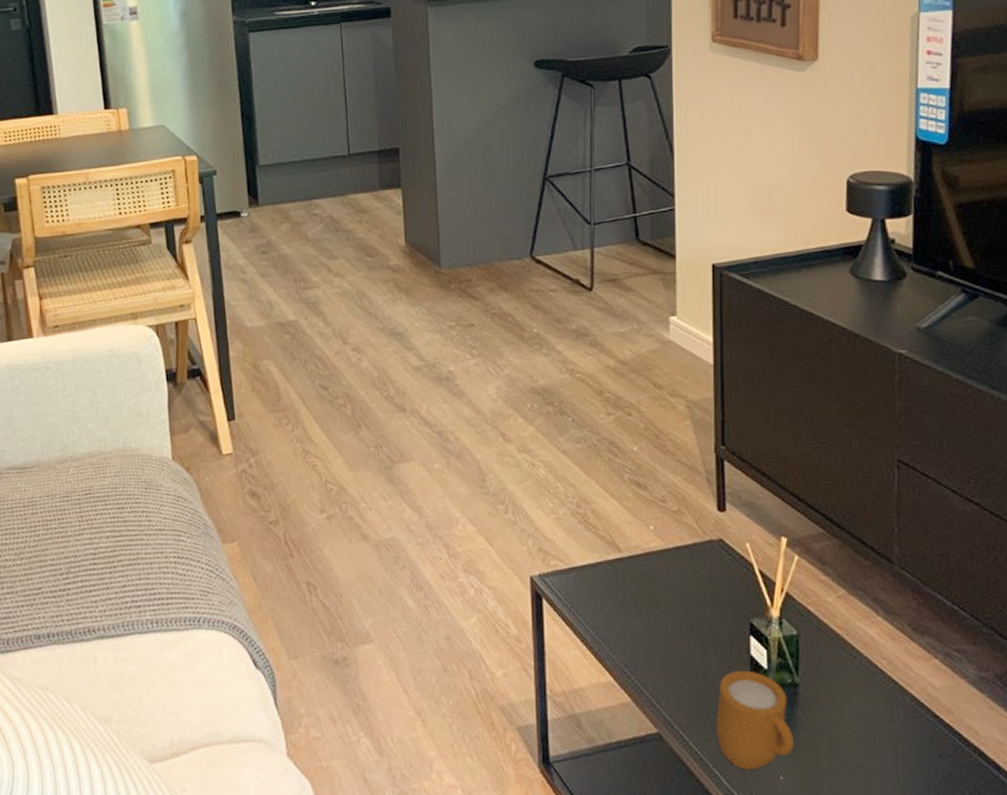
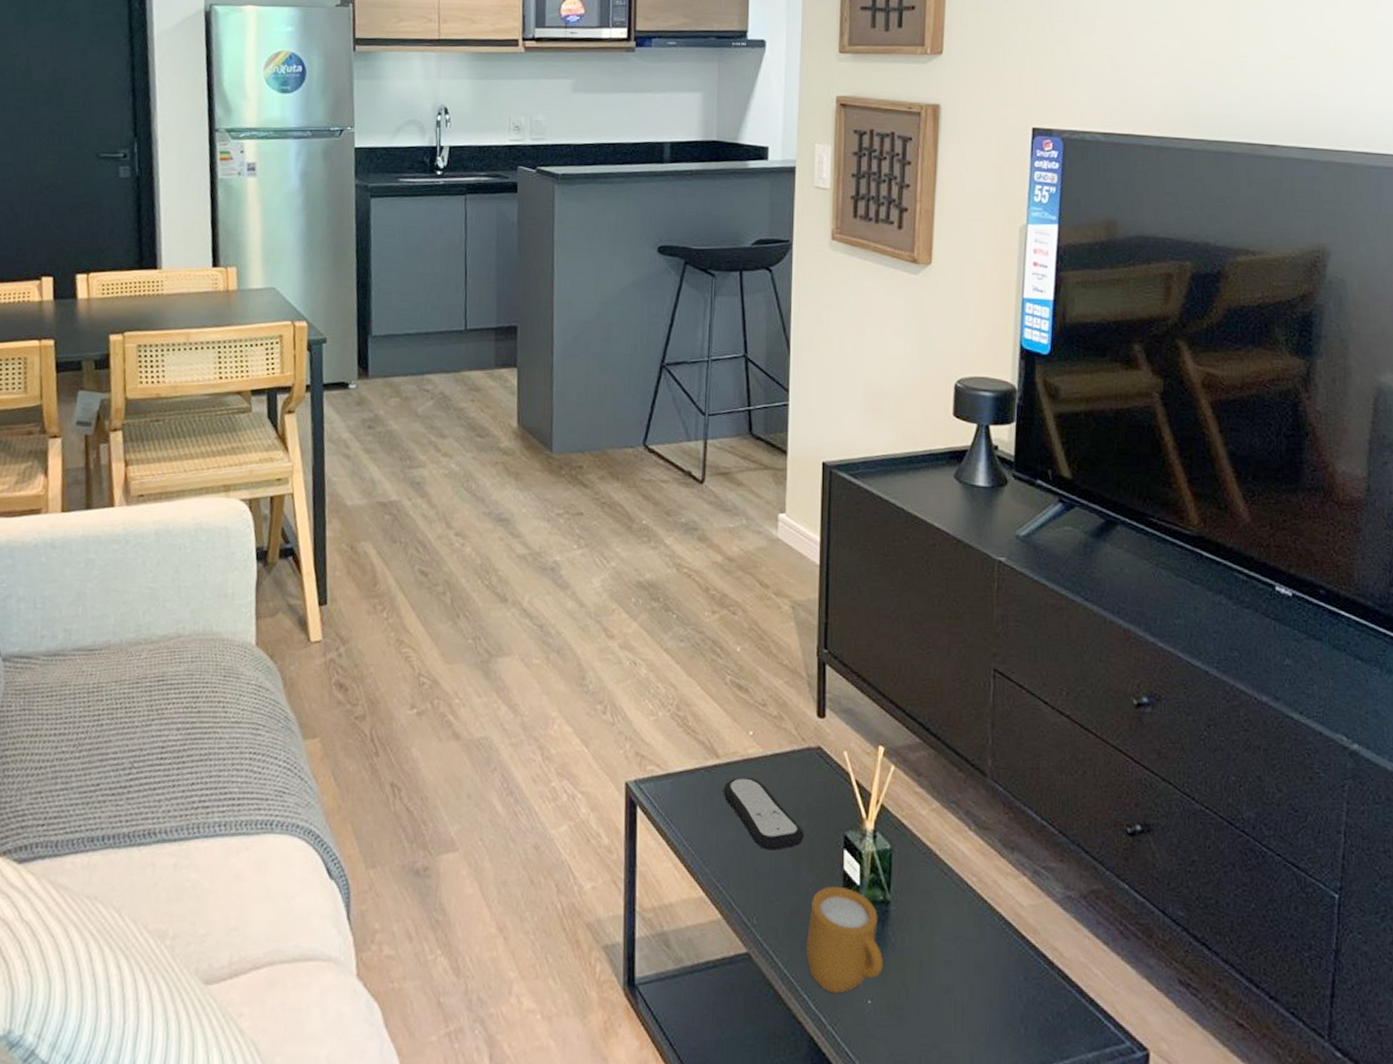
remote control: none [627,570,710,638] -> present [723,778,805,851]

